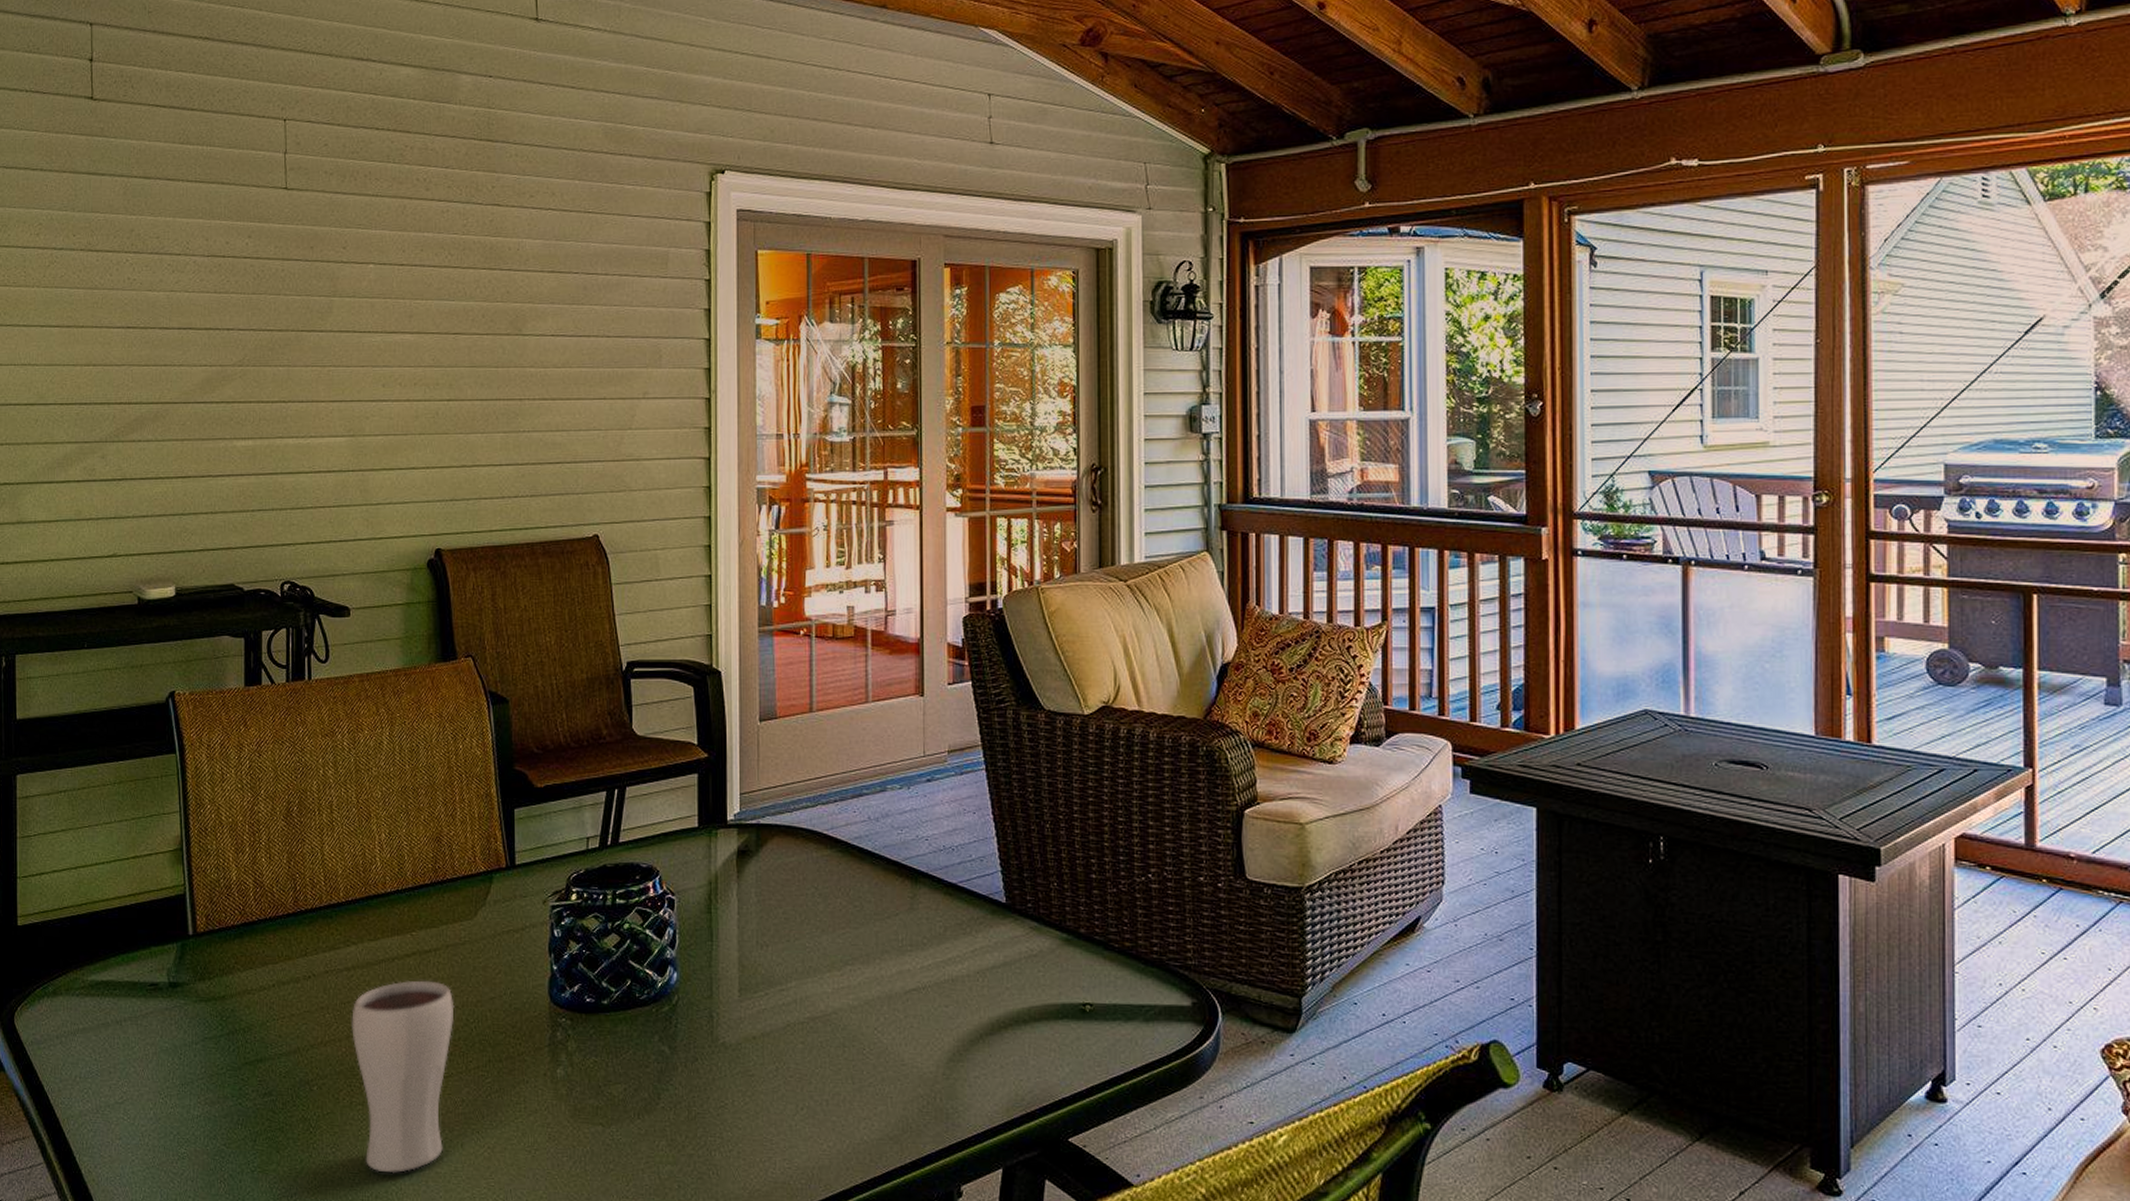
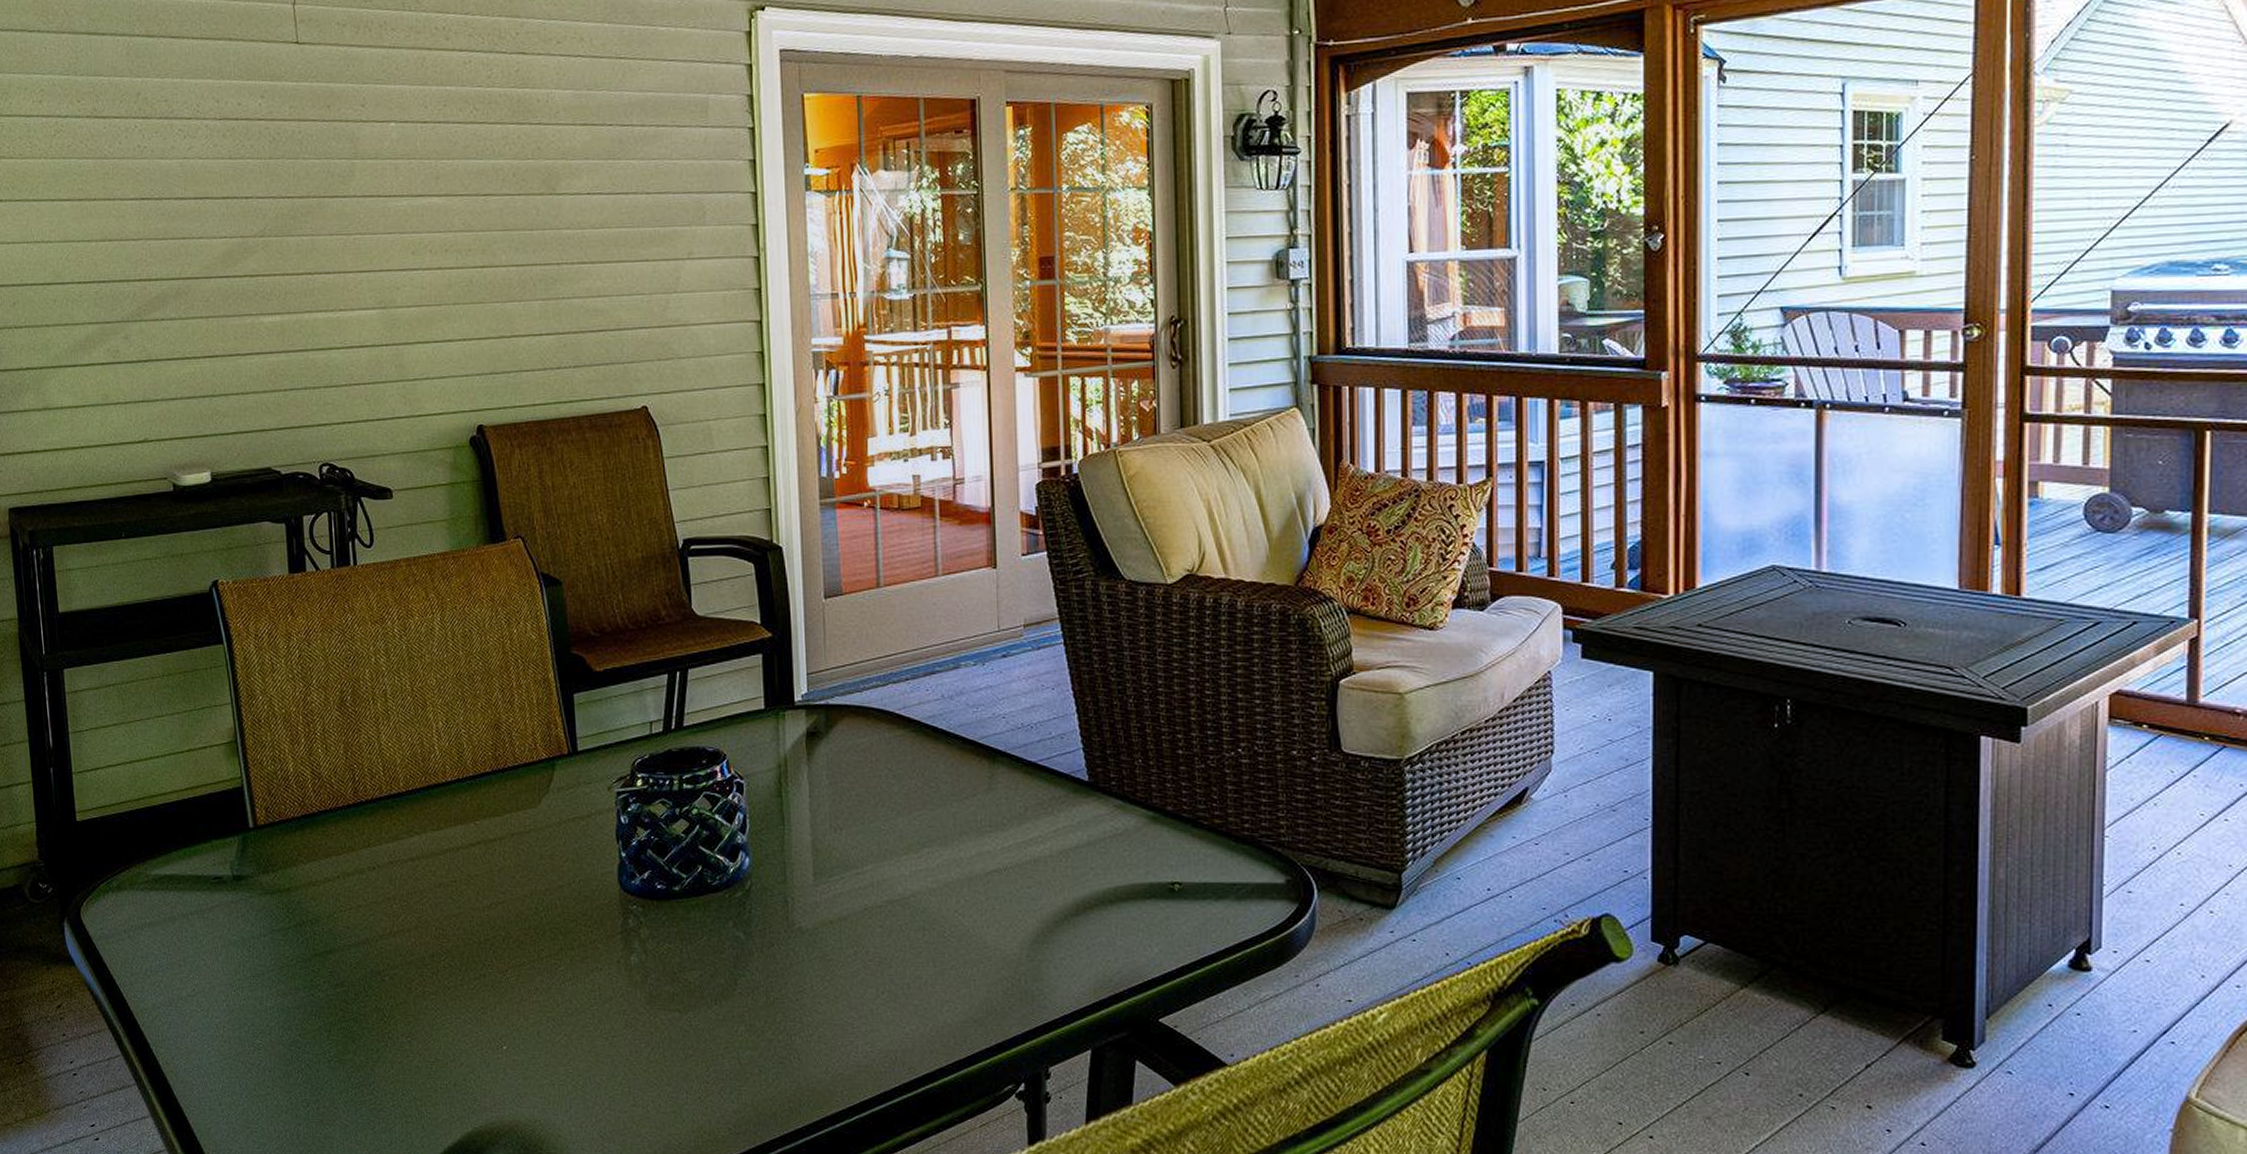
drinking glass: present [352,980,455,1174] -> none [419,869,523,1062]

